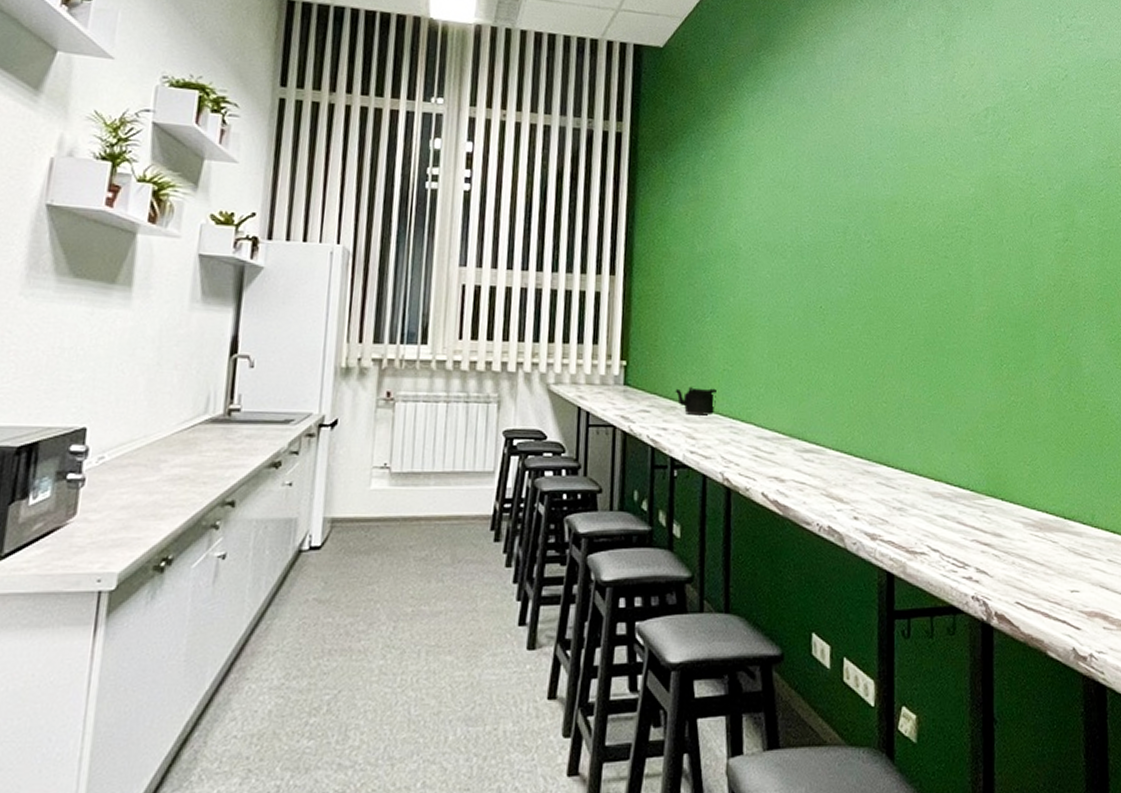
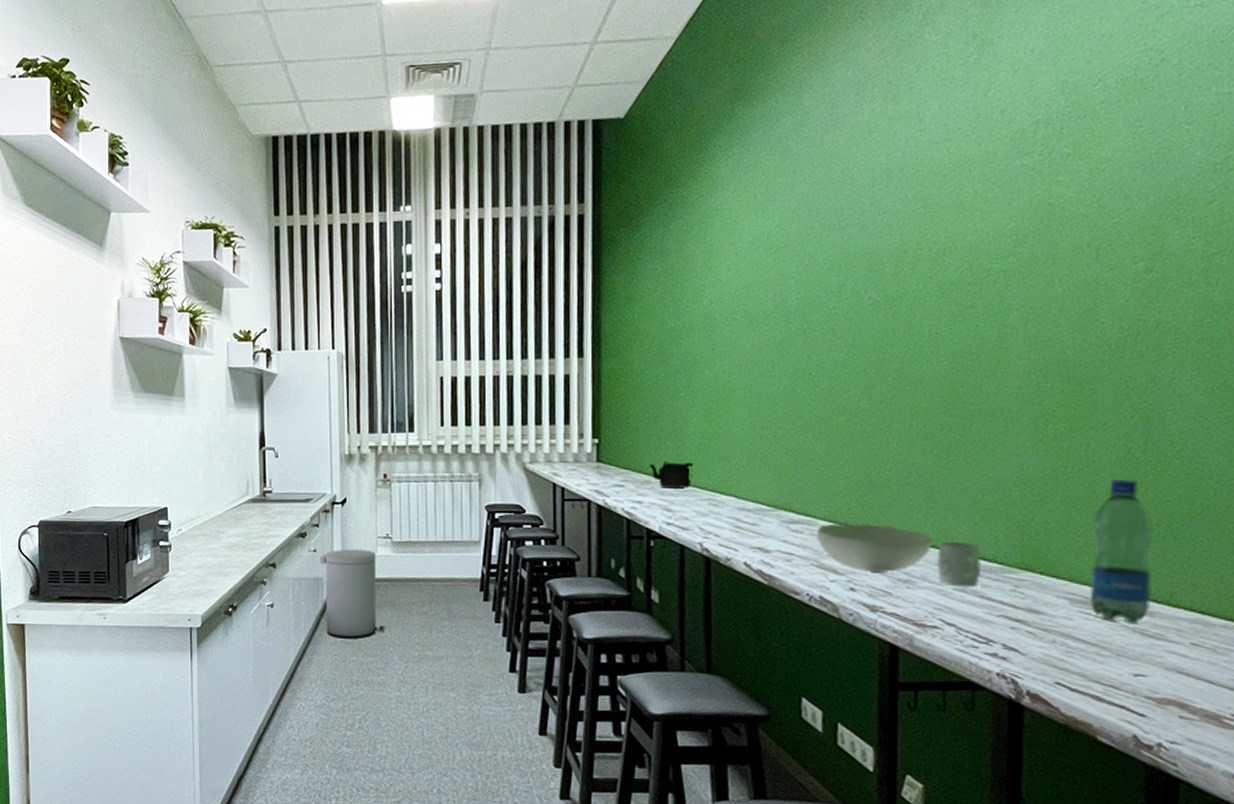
pedal bin: none [295,482,376,596] -> present [320,549,387,639]
bowl: none [825,452,921,501] -> present [816,523,934,573]
mug: none [924,470,958,515] -> present [937,542,981,589]
bottle: none [1037,413,1080,543] -> present [1089,478,1154,623]

